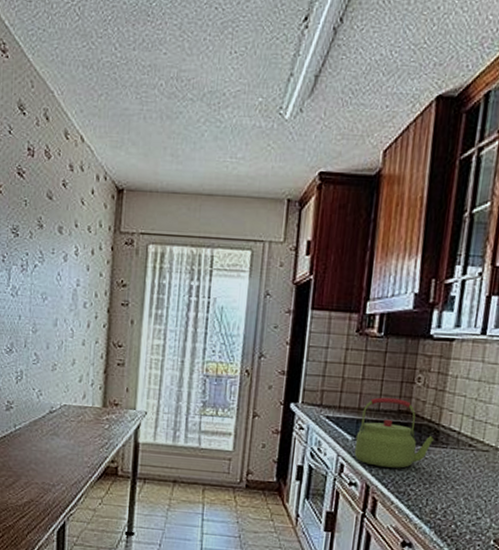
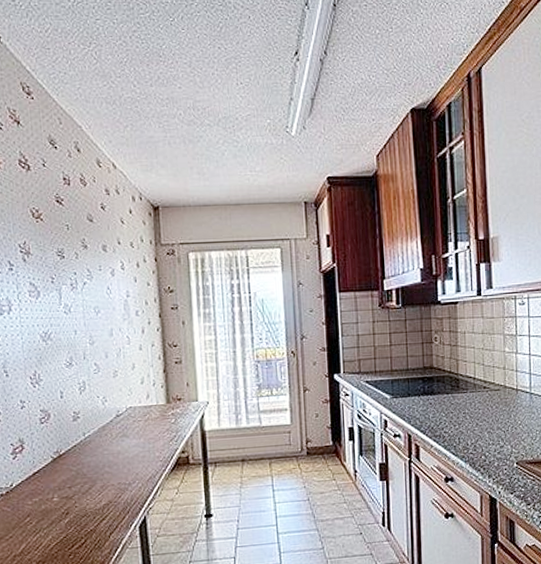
kettle: present [354,397,435,468] -> none [393,357,456,417]

